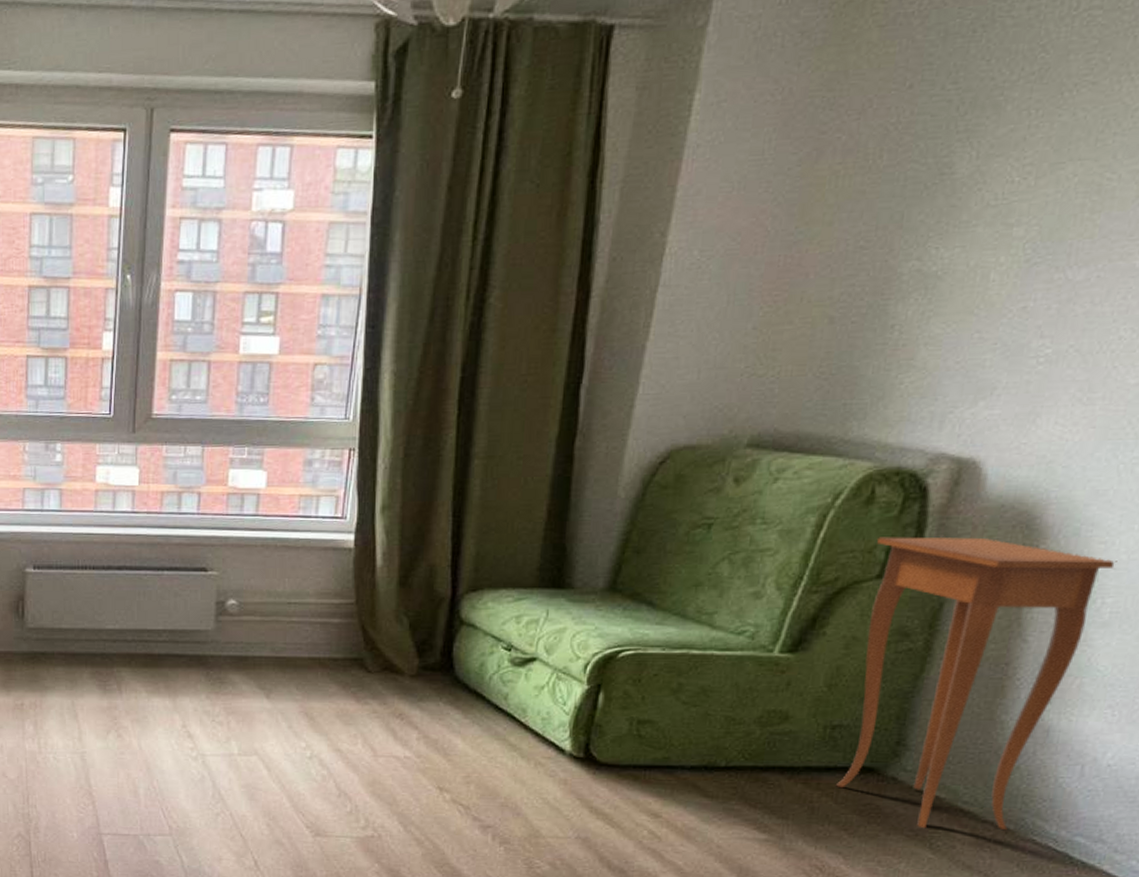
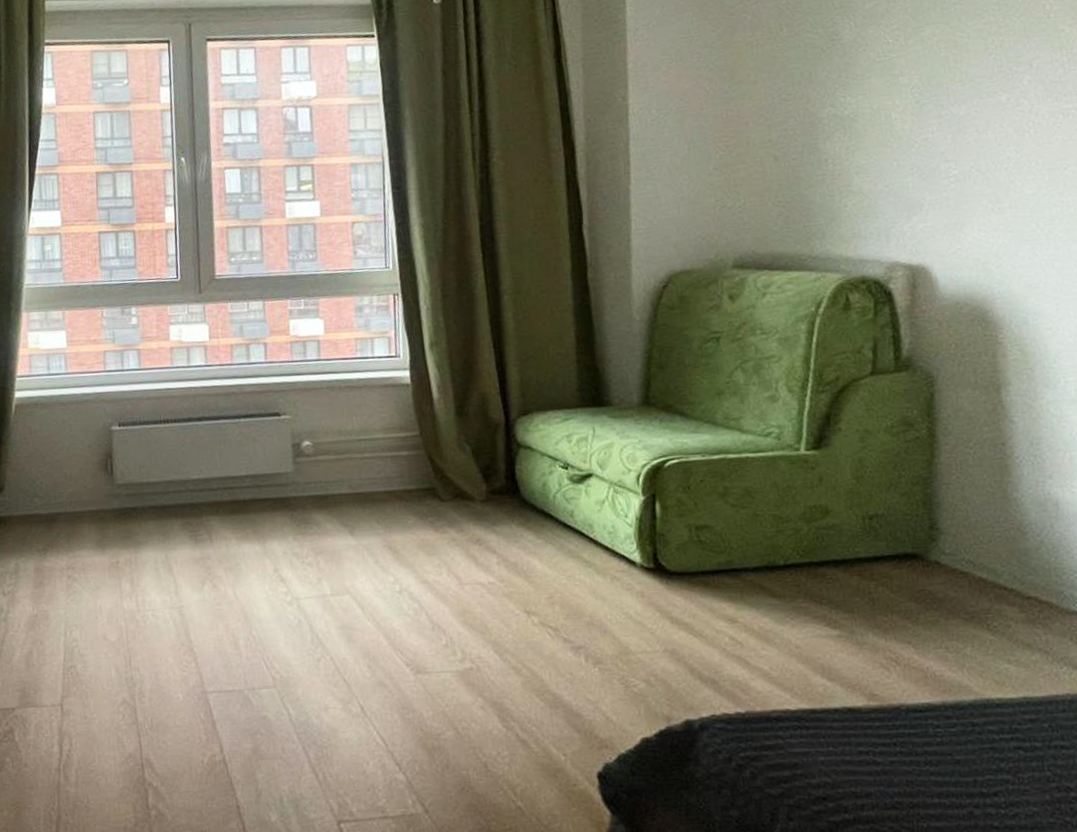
side table: present [836,536,1117,831] -> none [862,332,1066,610]

